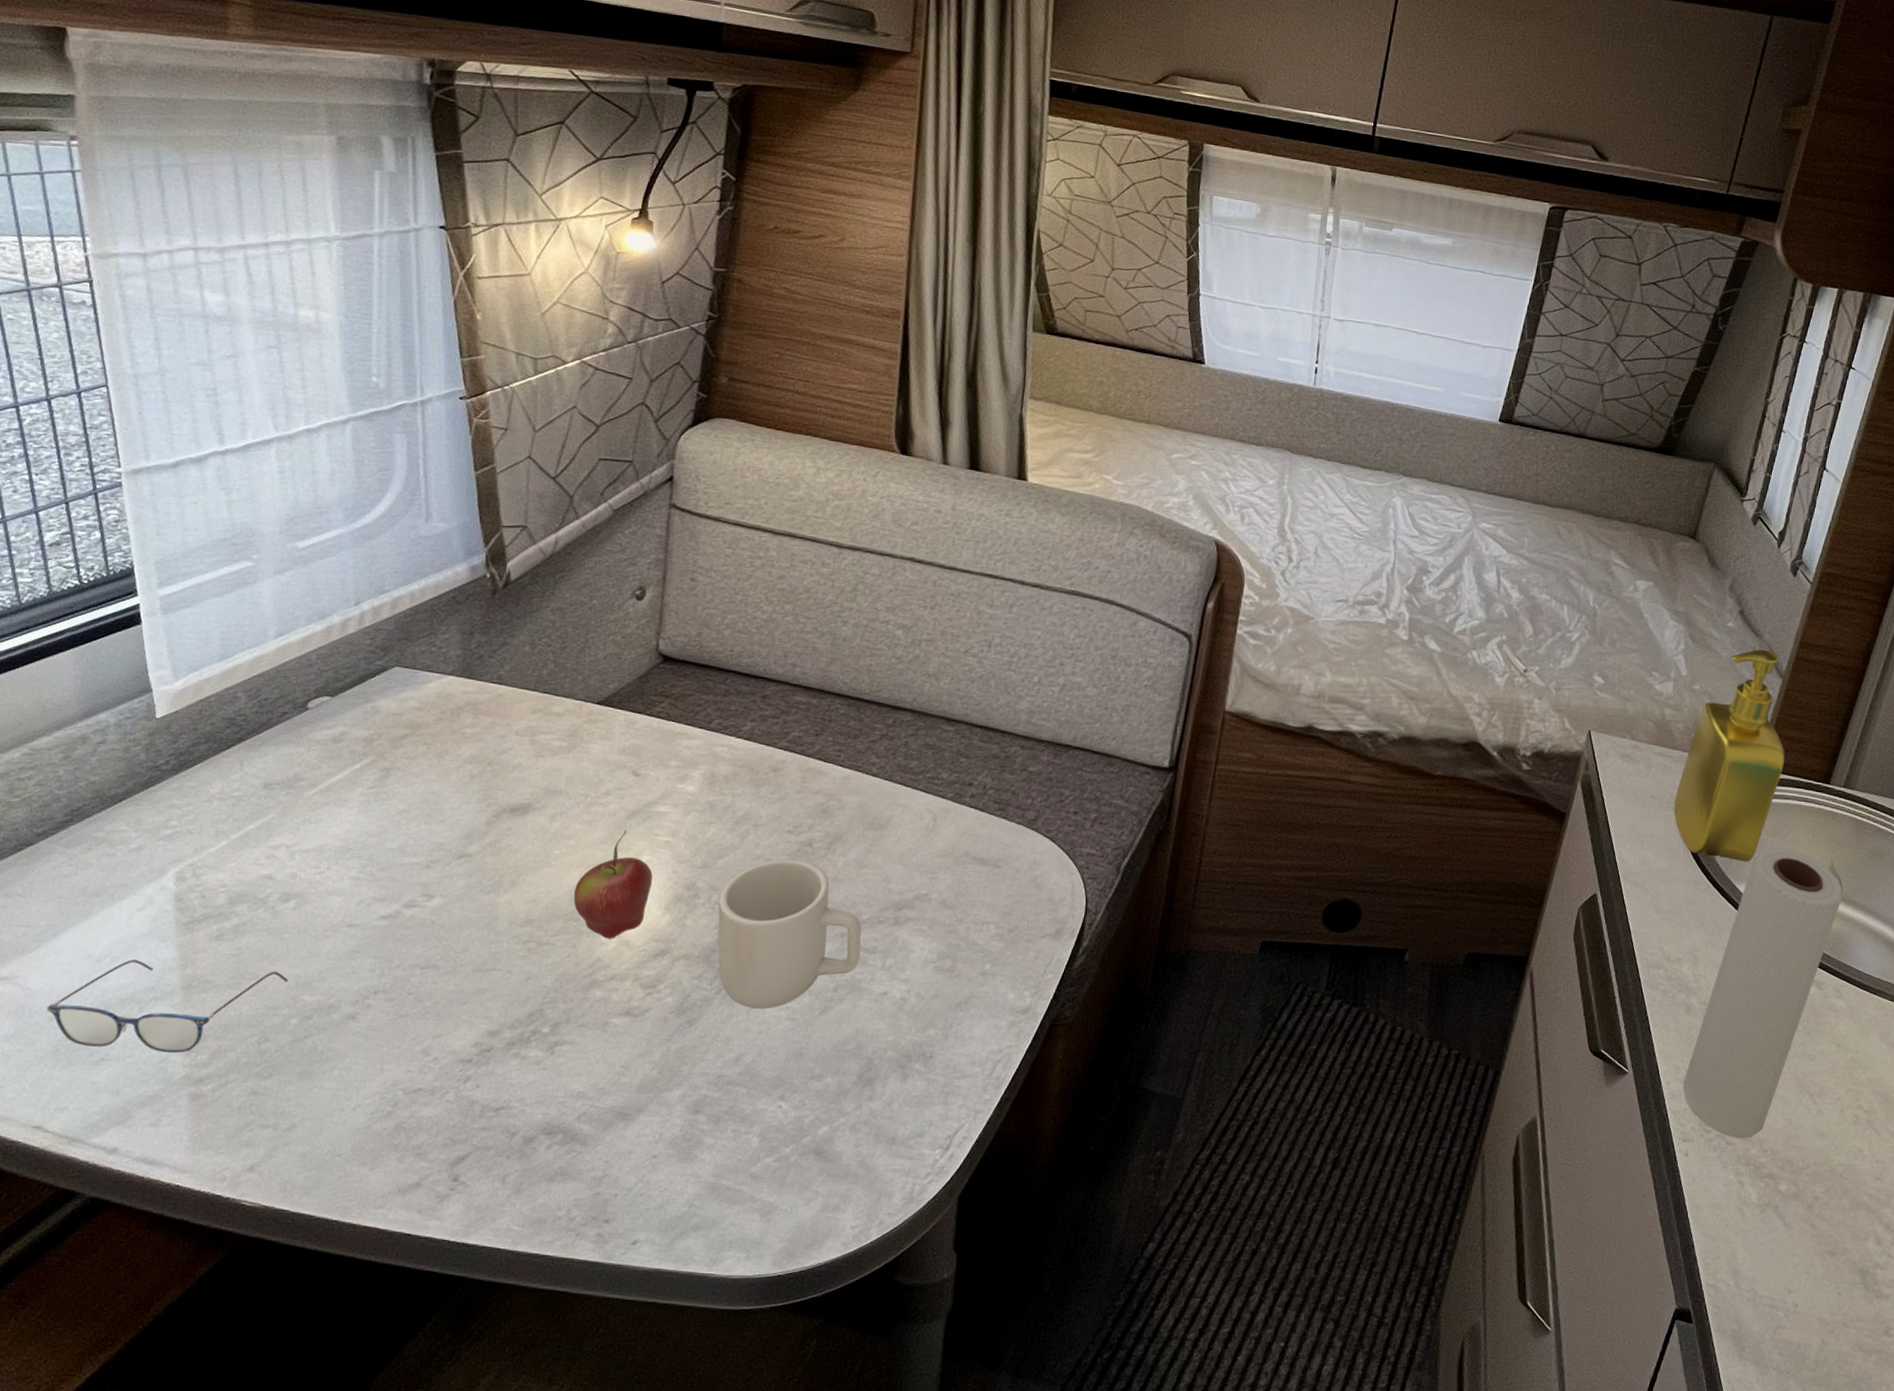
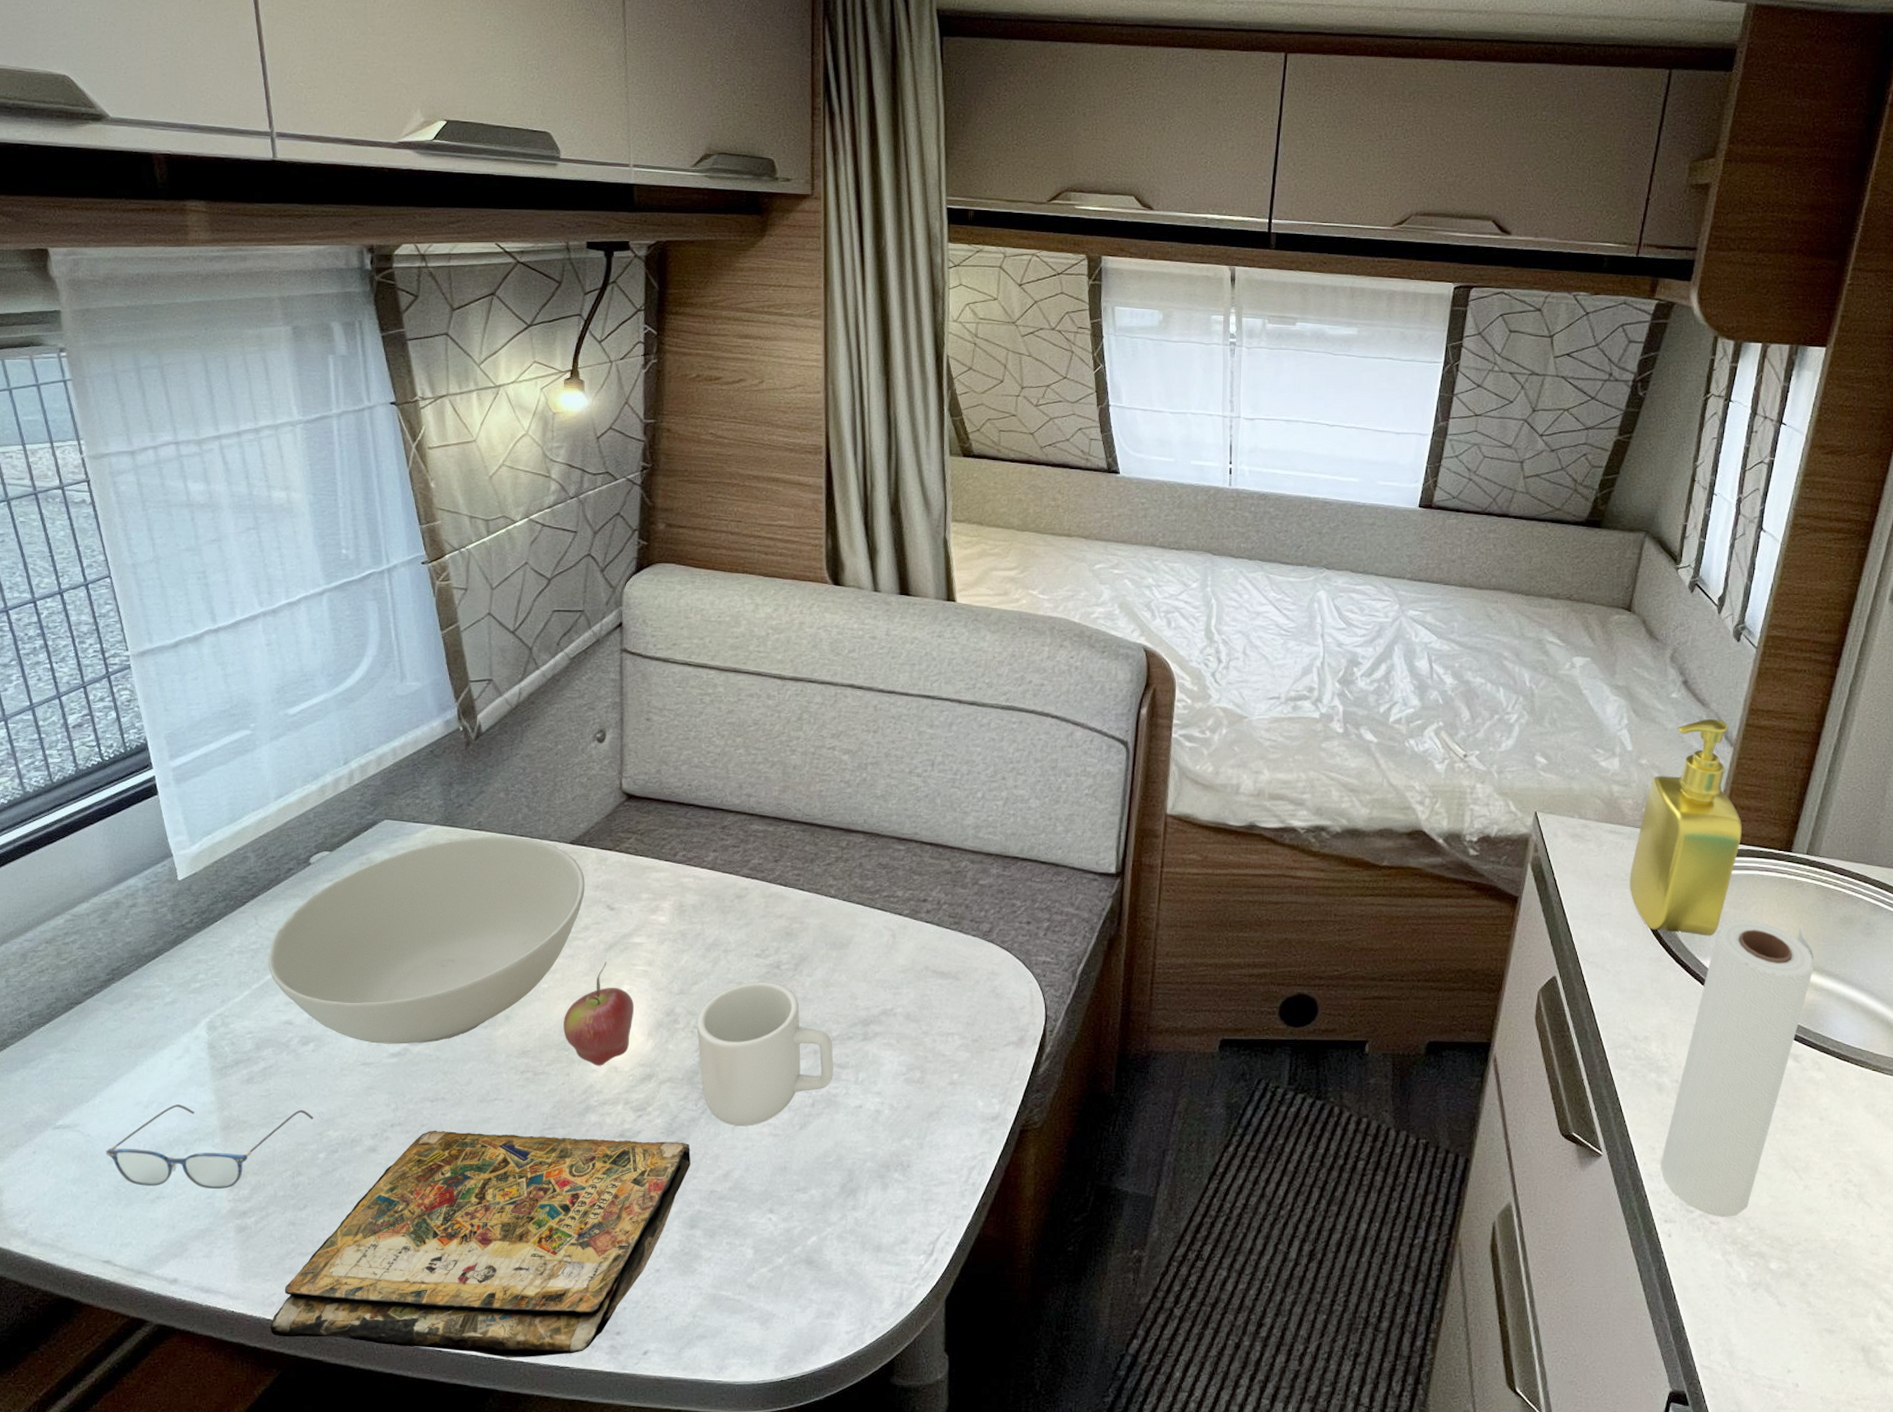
book: none [219,999,701,1245] -> present [270,1130,691,1358]
bowl: none [250,691,611,907] -> present [268,836,585,1044]

